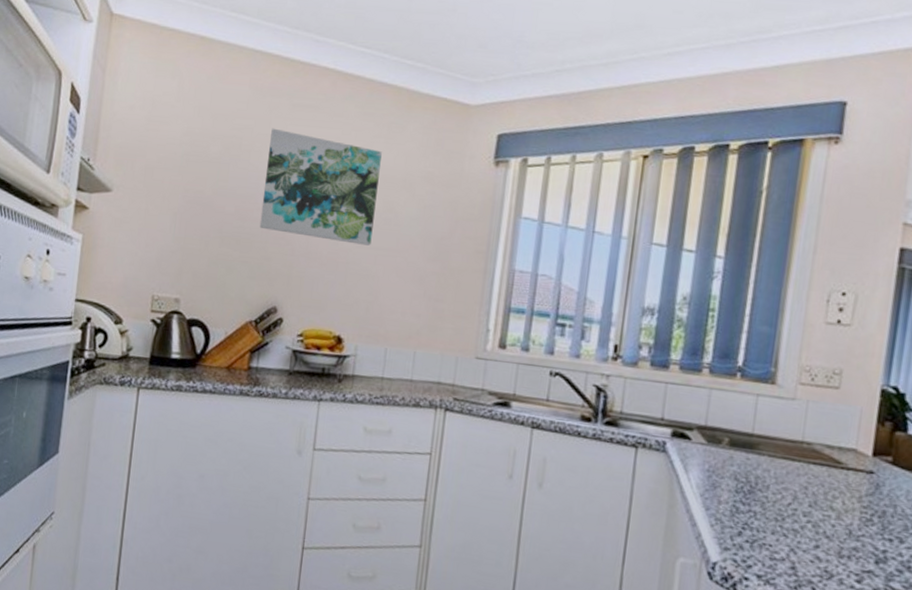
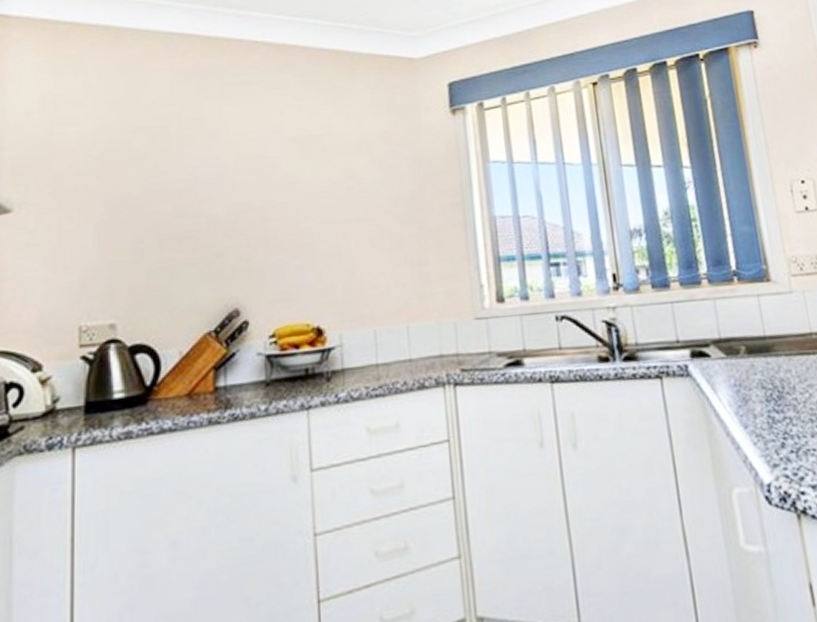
wall art: present [259,128,382,246] -> none [202,111,337,223]

